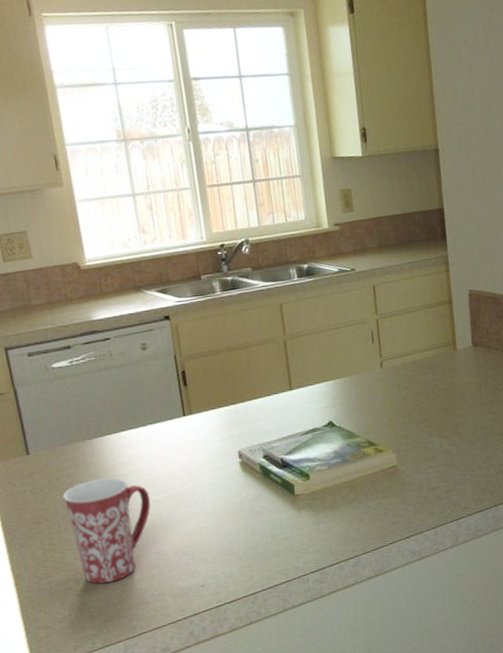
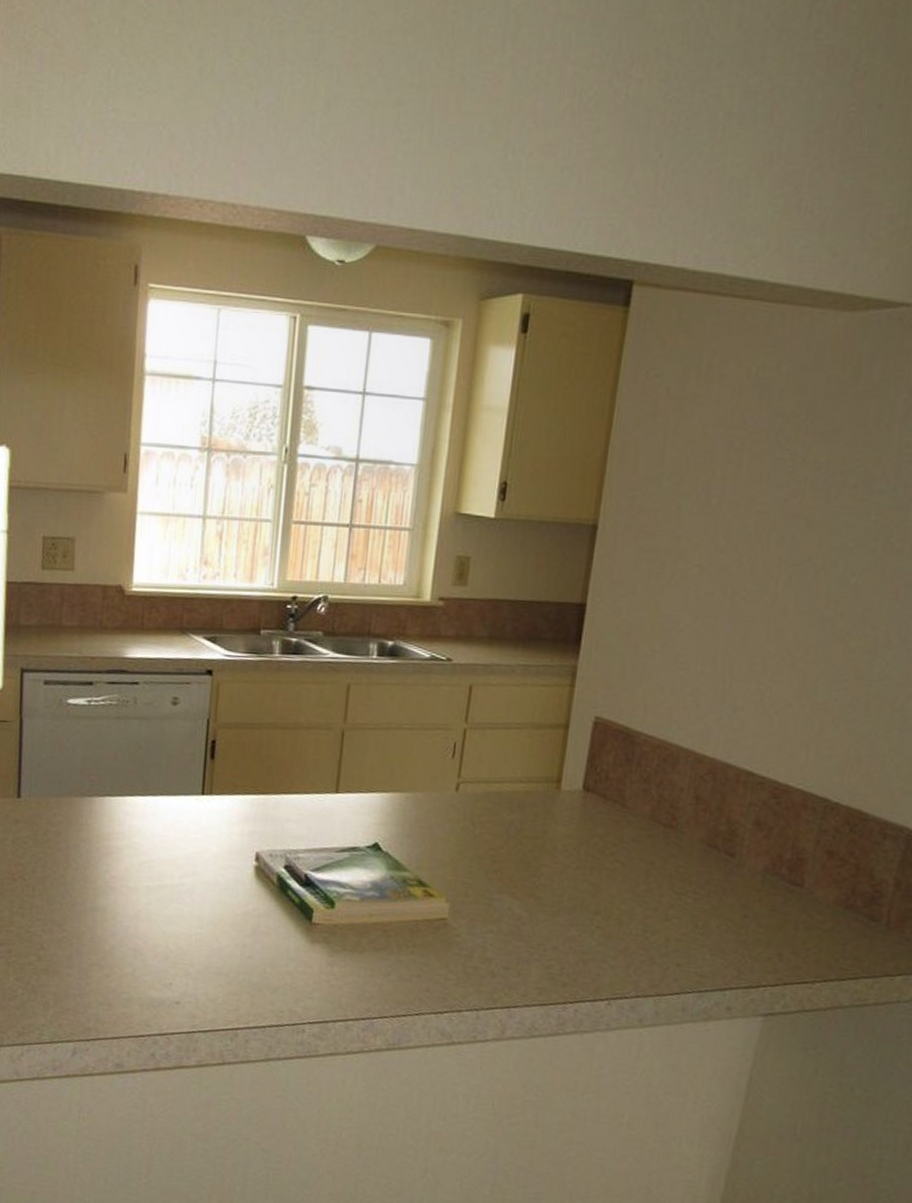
mug: present [63,477,152,584] -> none [45,844,142,970]

